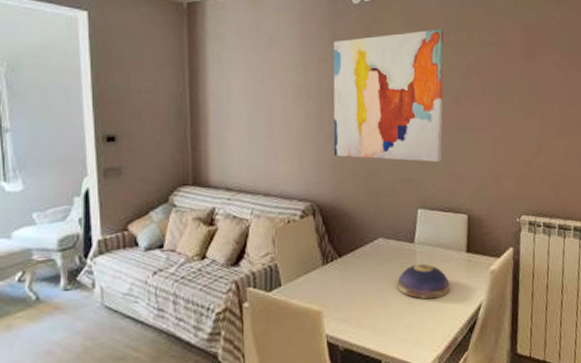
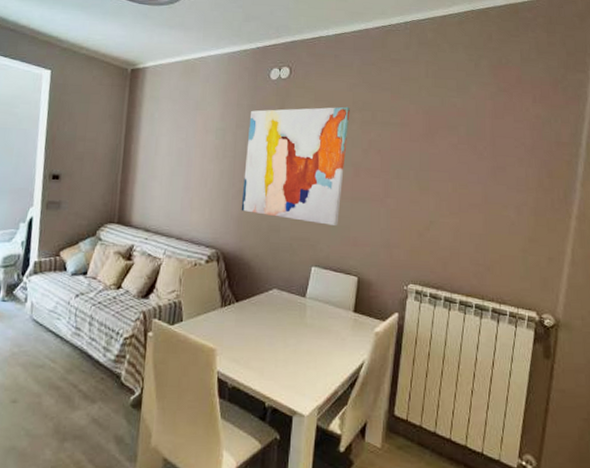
decorative bowl: present [397,263,451,300] -> none [286,317,336,352]

